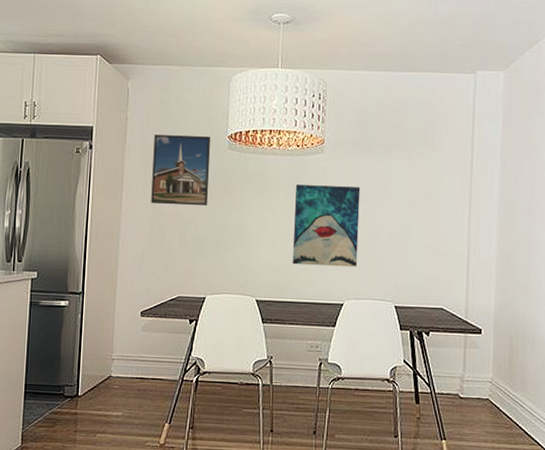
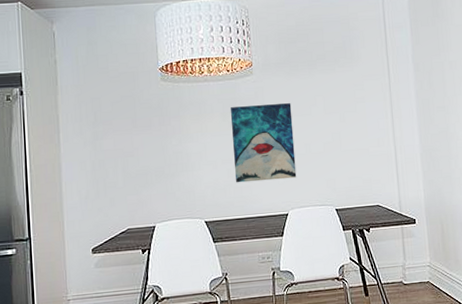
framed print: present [151,135,211,206] -> none [86,71,148,142]

